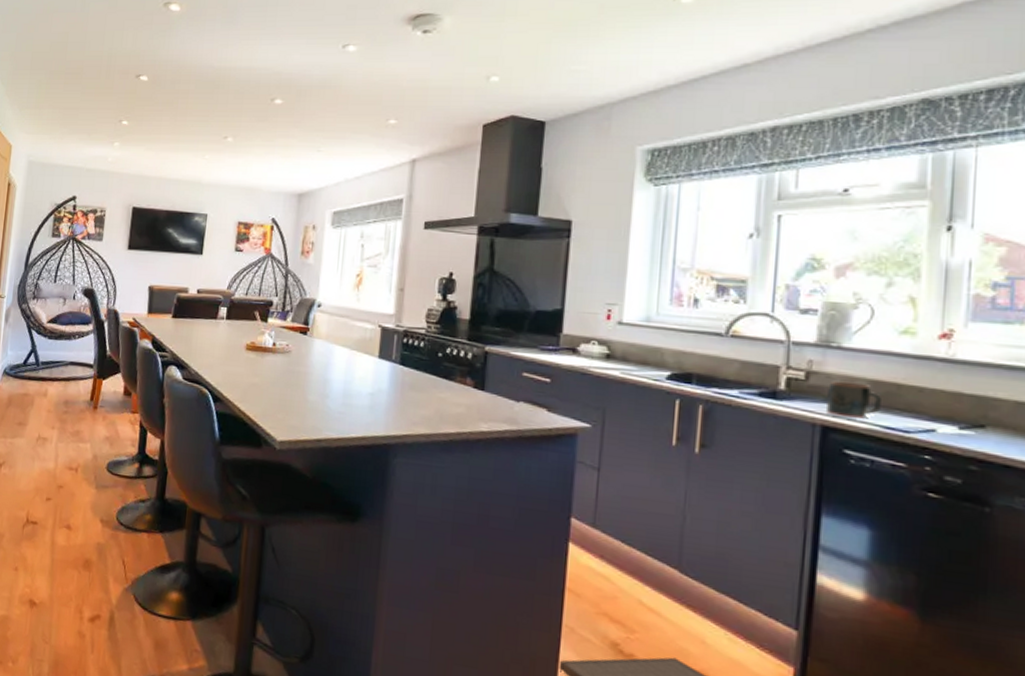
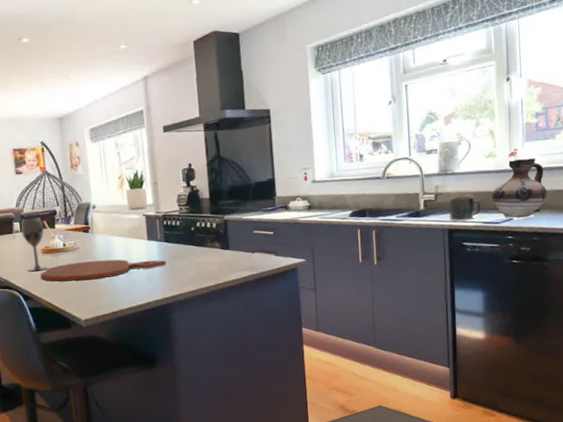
wine glass: none [225,304,254,370] -> present [20,217,47,272]
cutting board: none [238,367,398,395] -> present [40,259,167,282]
planter: none [361,269,391,319] -> present [125,170,148,211]
ceramic jug: none [901,344,1001,433] -> present [491,158,547,218]

